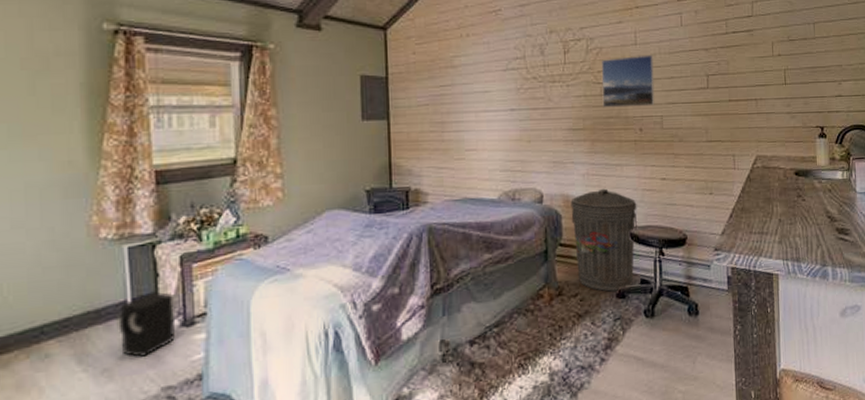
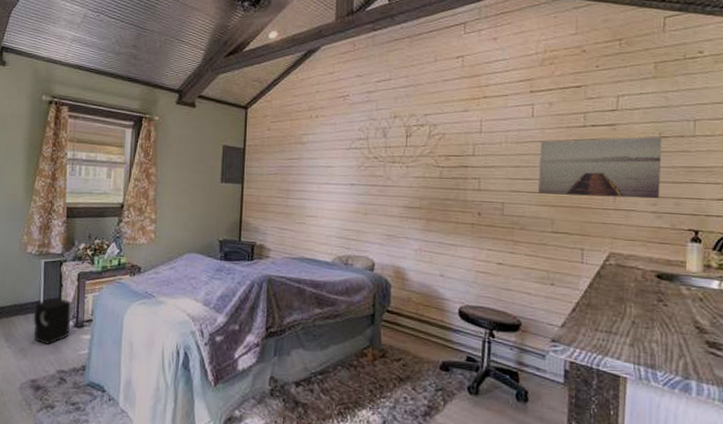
trash can: present [570,188,637,292] -> none [400,265,469,364]
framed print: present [601,54,655,108] -> none [441,143,498,193]
wall art: none [690,39,792,104] -> present [539,136,663,199]

